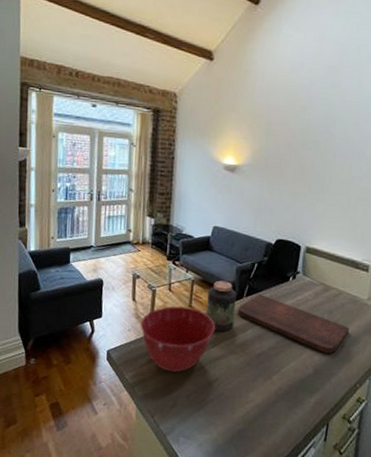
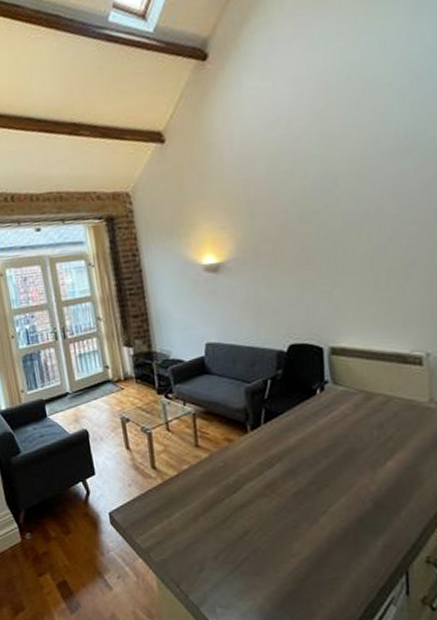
mixing bowl: present [140,306,215,373] -> none [141,447,233,529]
jar: present [206,280,237,332] -> none [215,408,256,472]
cutting board: present [237,294,349,353] -> none [256,417,411,480]

